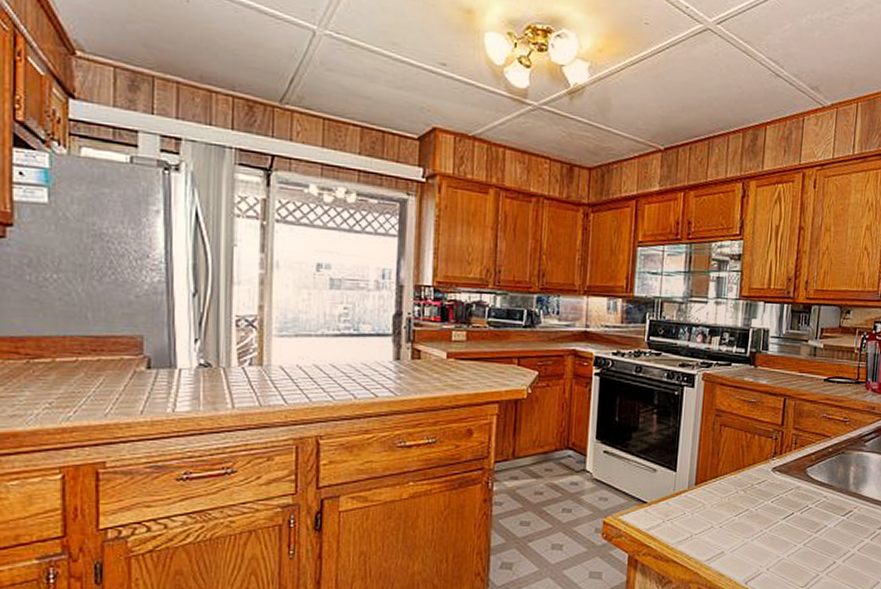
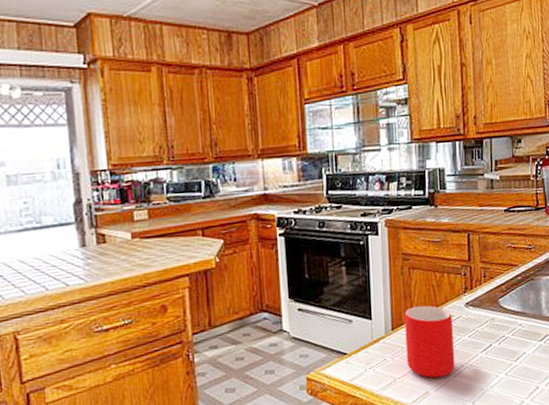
mug: none [706,464,758,539] -> present [404,305,455,378]

